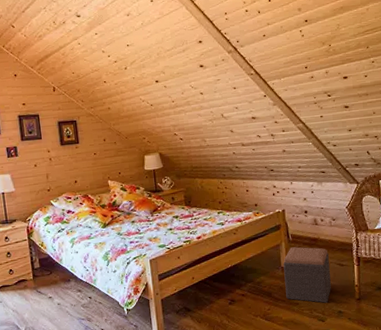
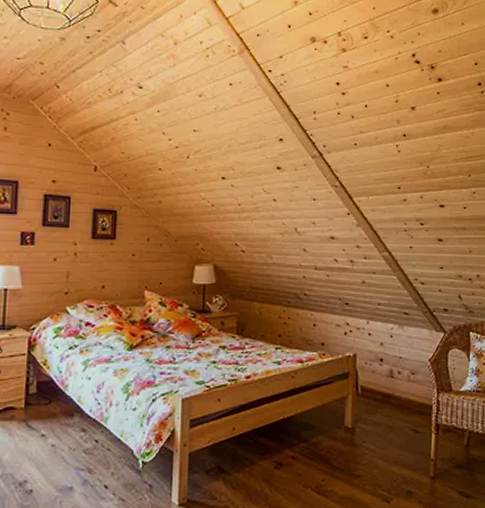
footstool: present [283,247,331,304] -> none [346,402,403,480]

